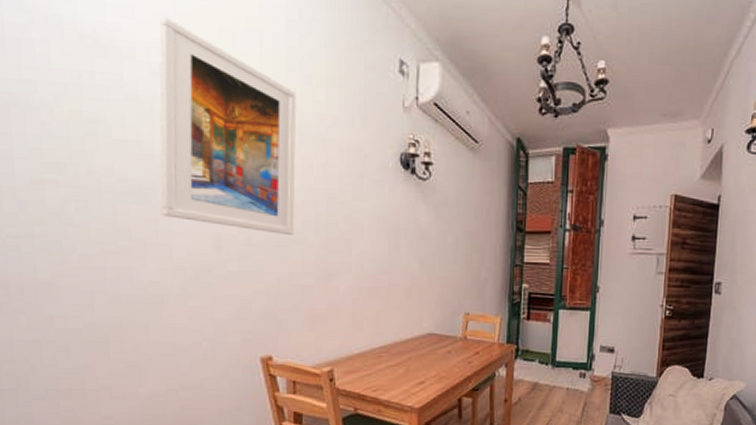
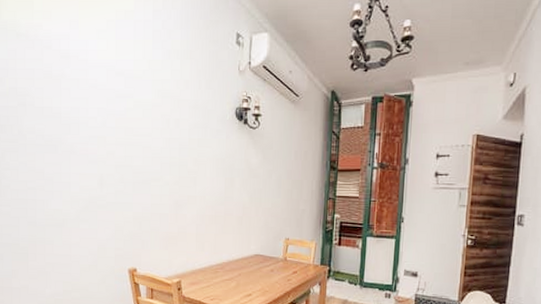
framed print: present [159,17,297,236] -> none [64,16,159,175]

